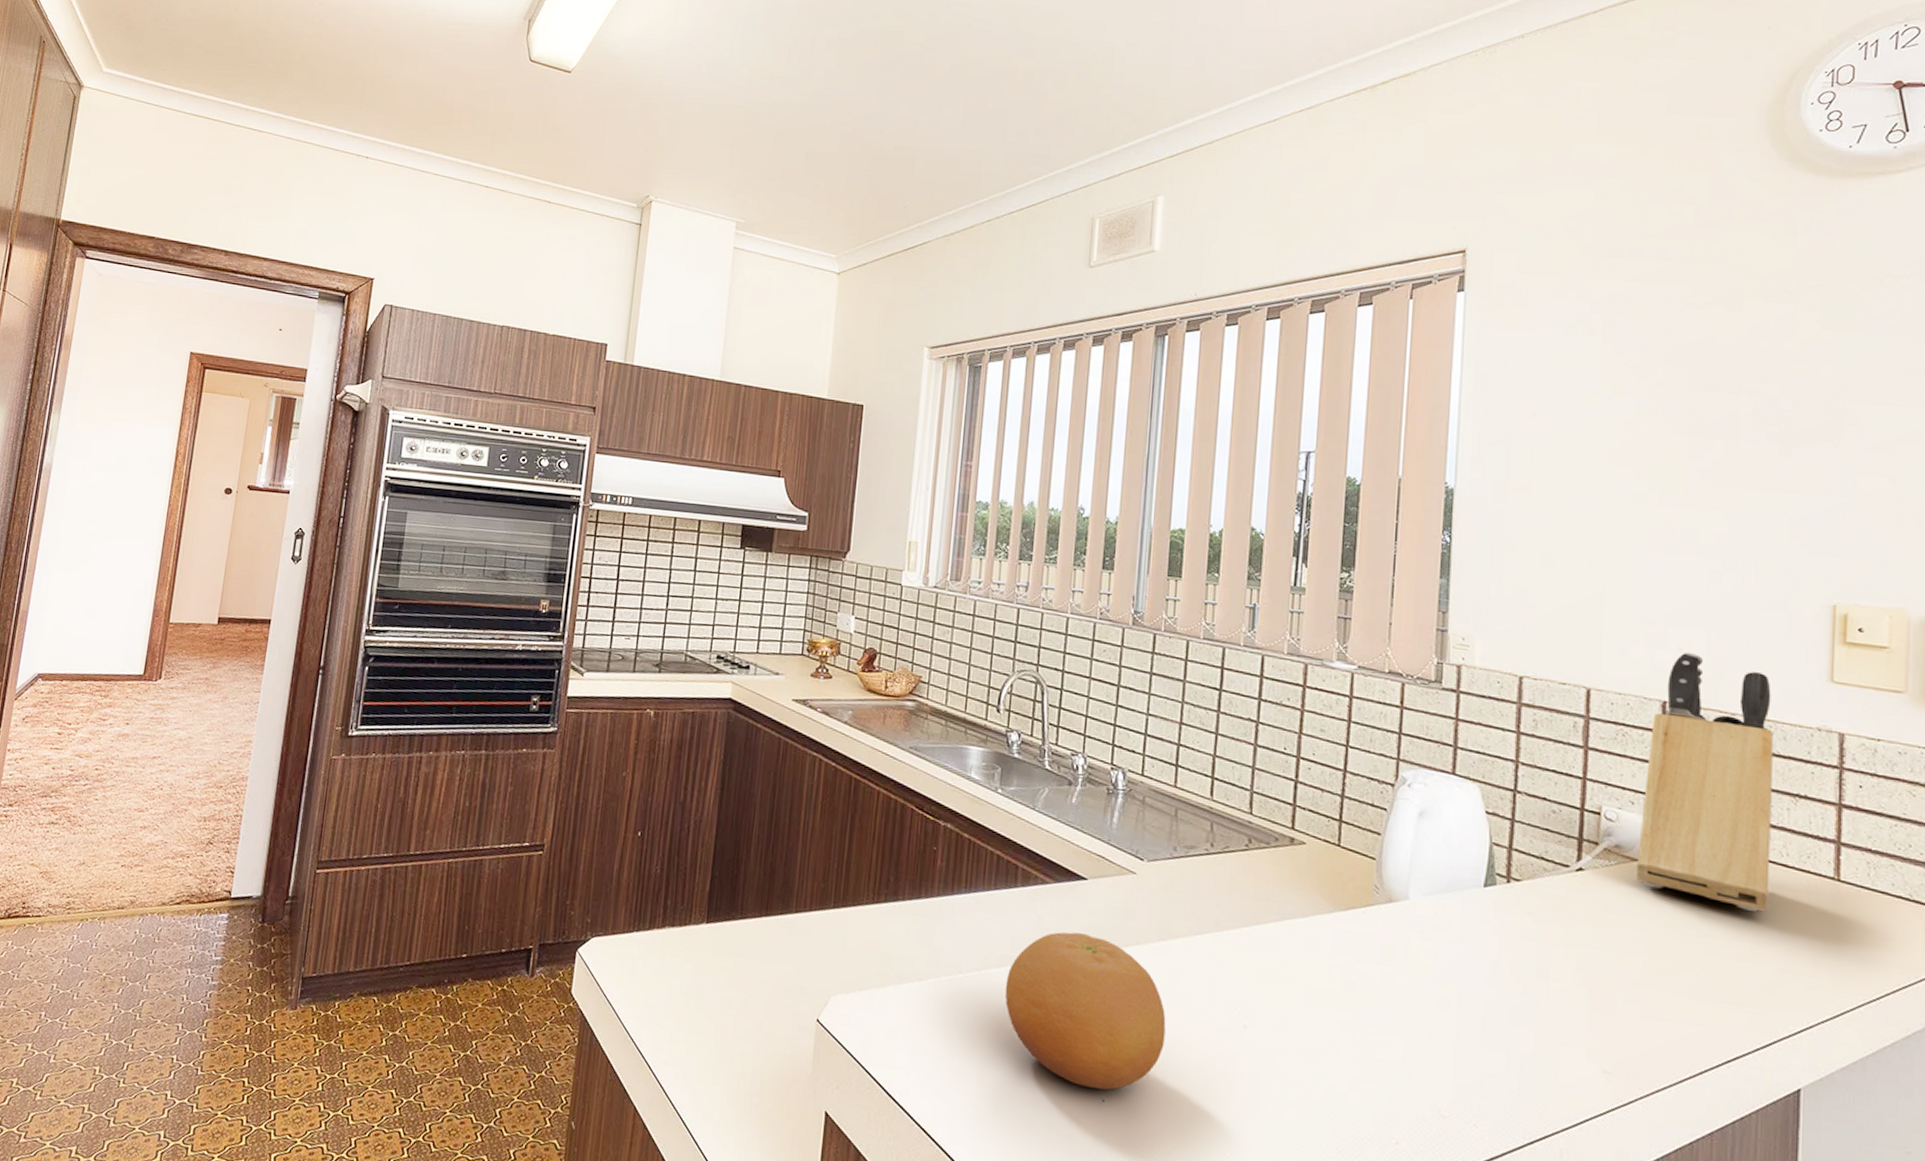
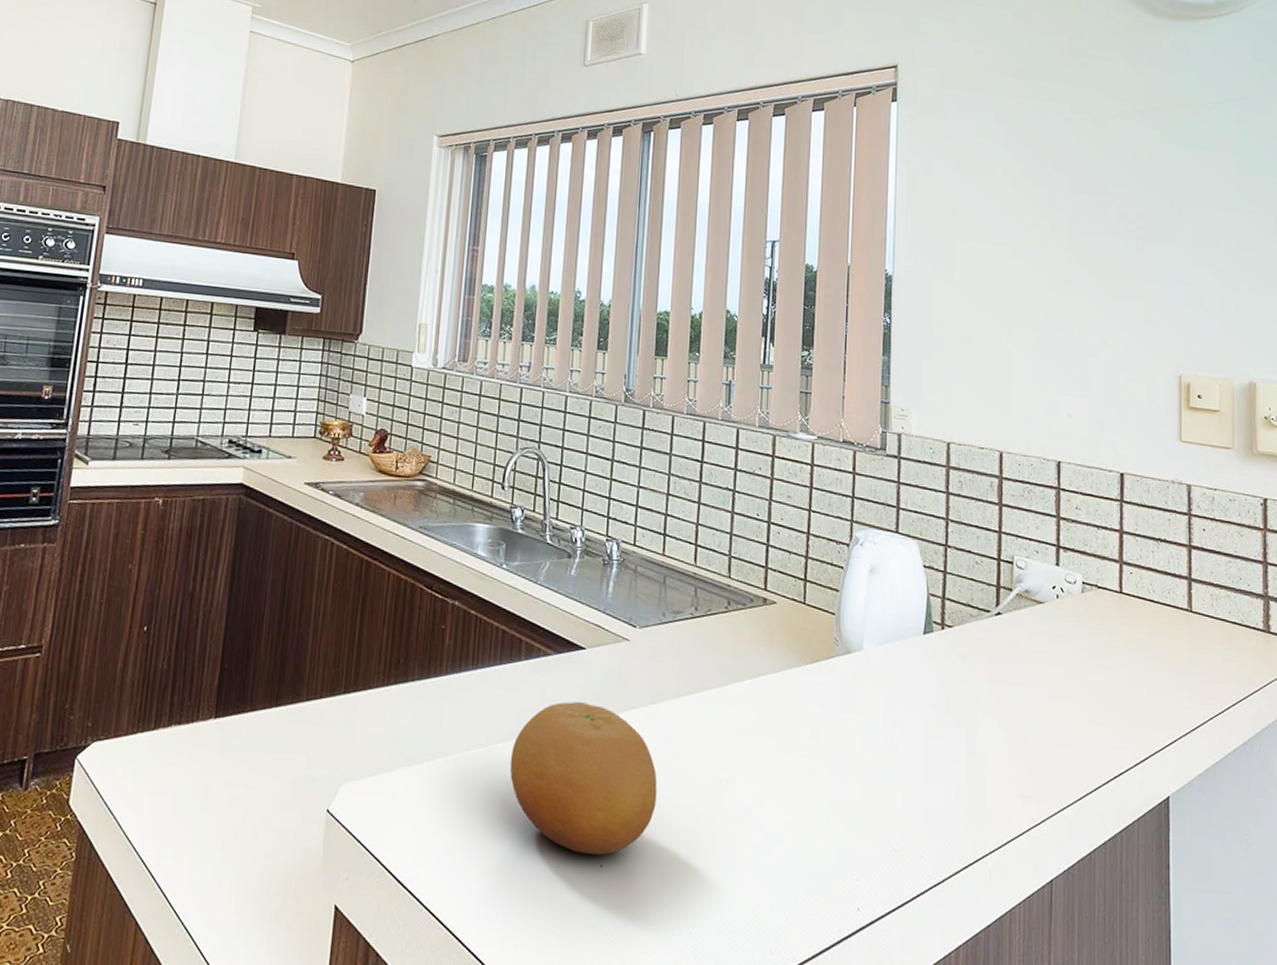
knife block: present [1636,651,1773,911] -> none [1041,417,1141,642]

